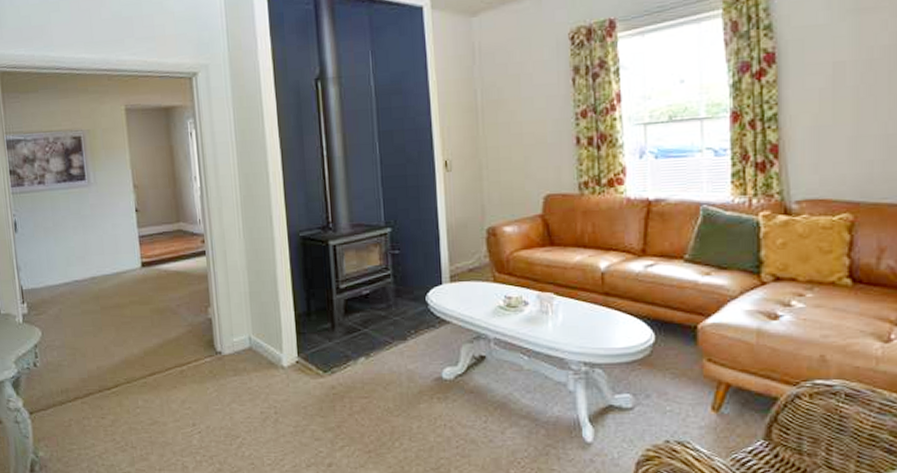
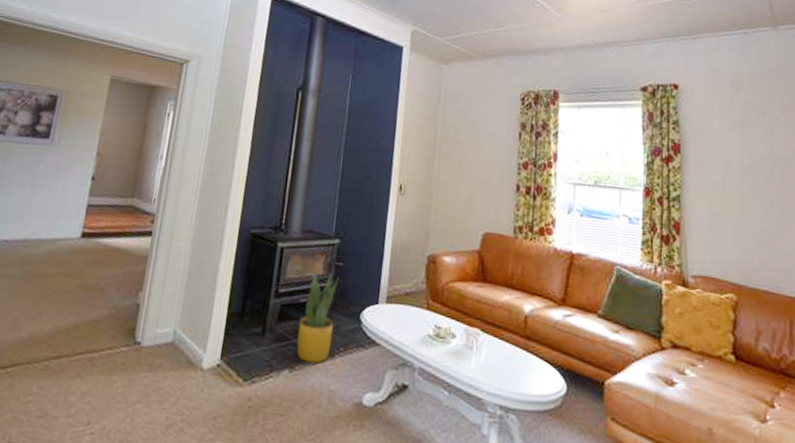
planter: none [366,261,402,349] -> present [296,269,340,364]

